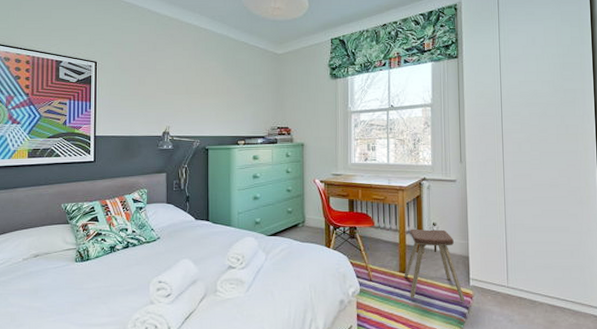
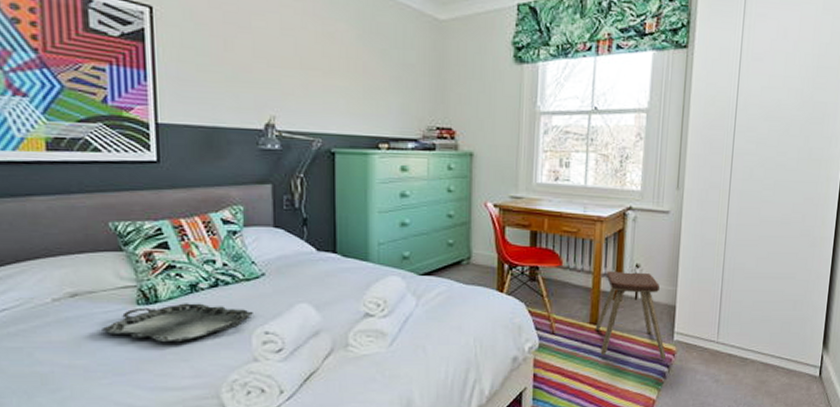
serving tray: none [52,260,151,290] -> present [102,303,253,343]

